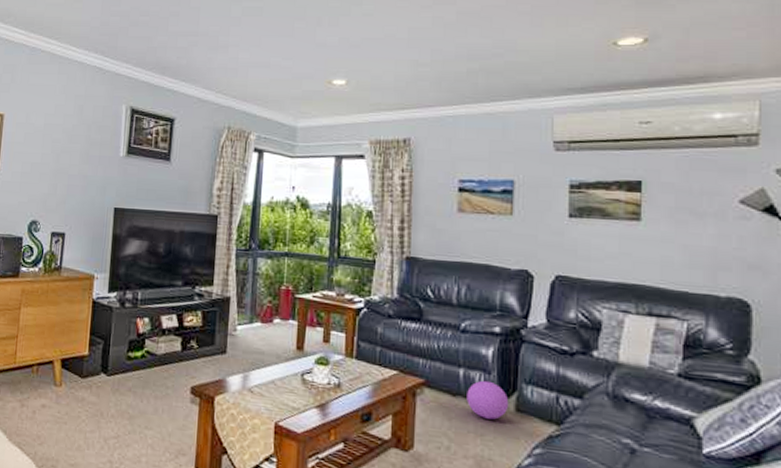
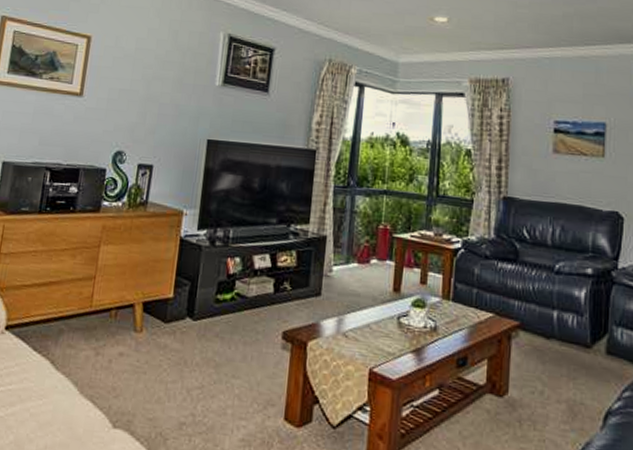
ball: present [467,380,509,420] -> none [560,322,600,363]

